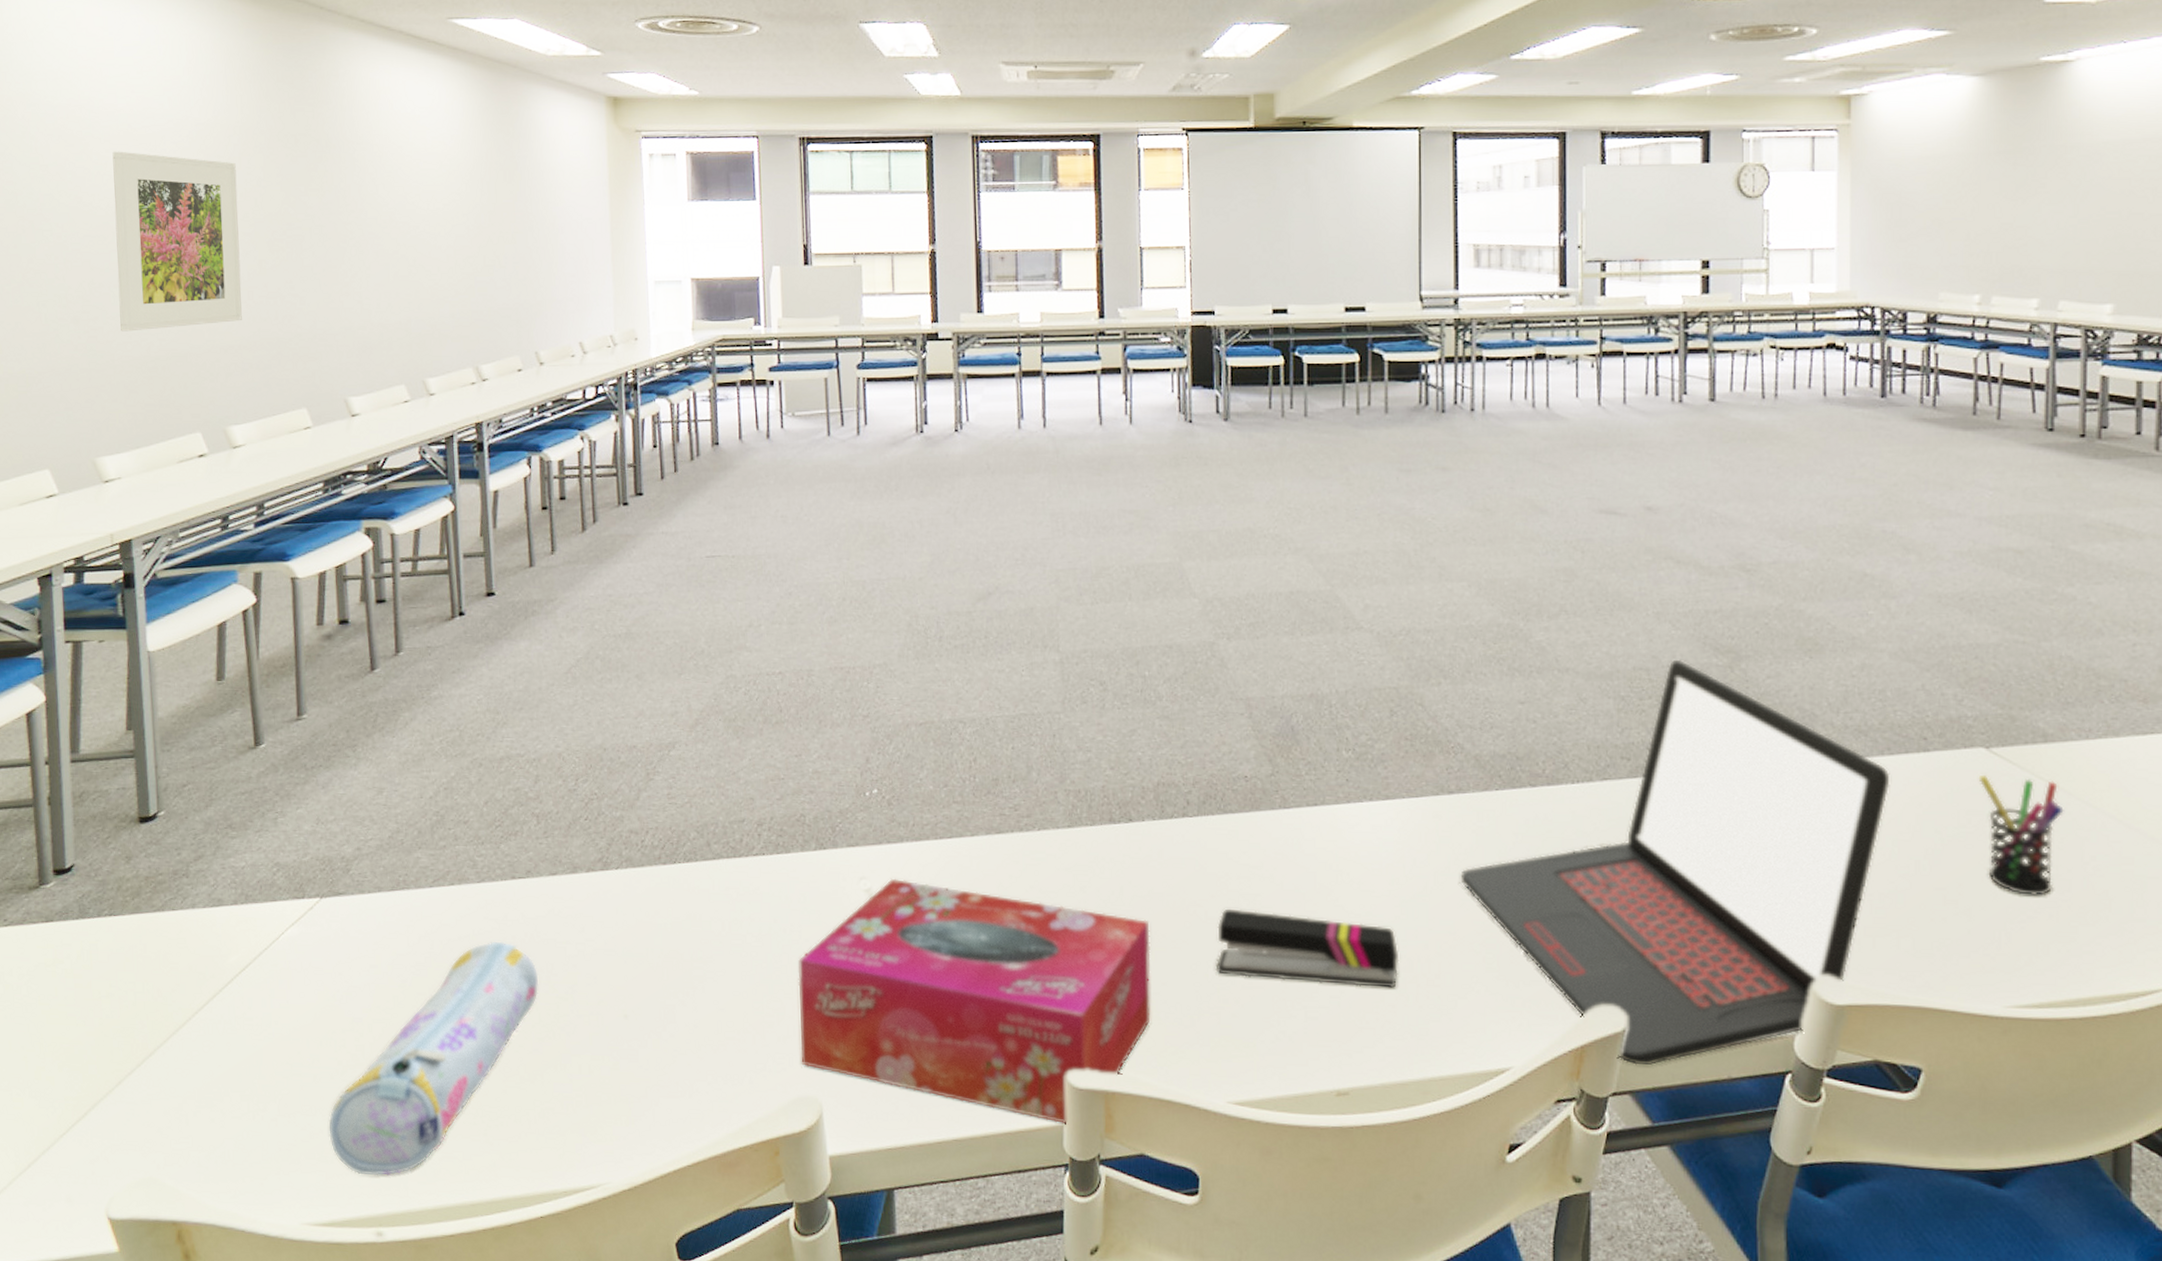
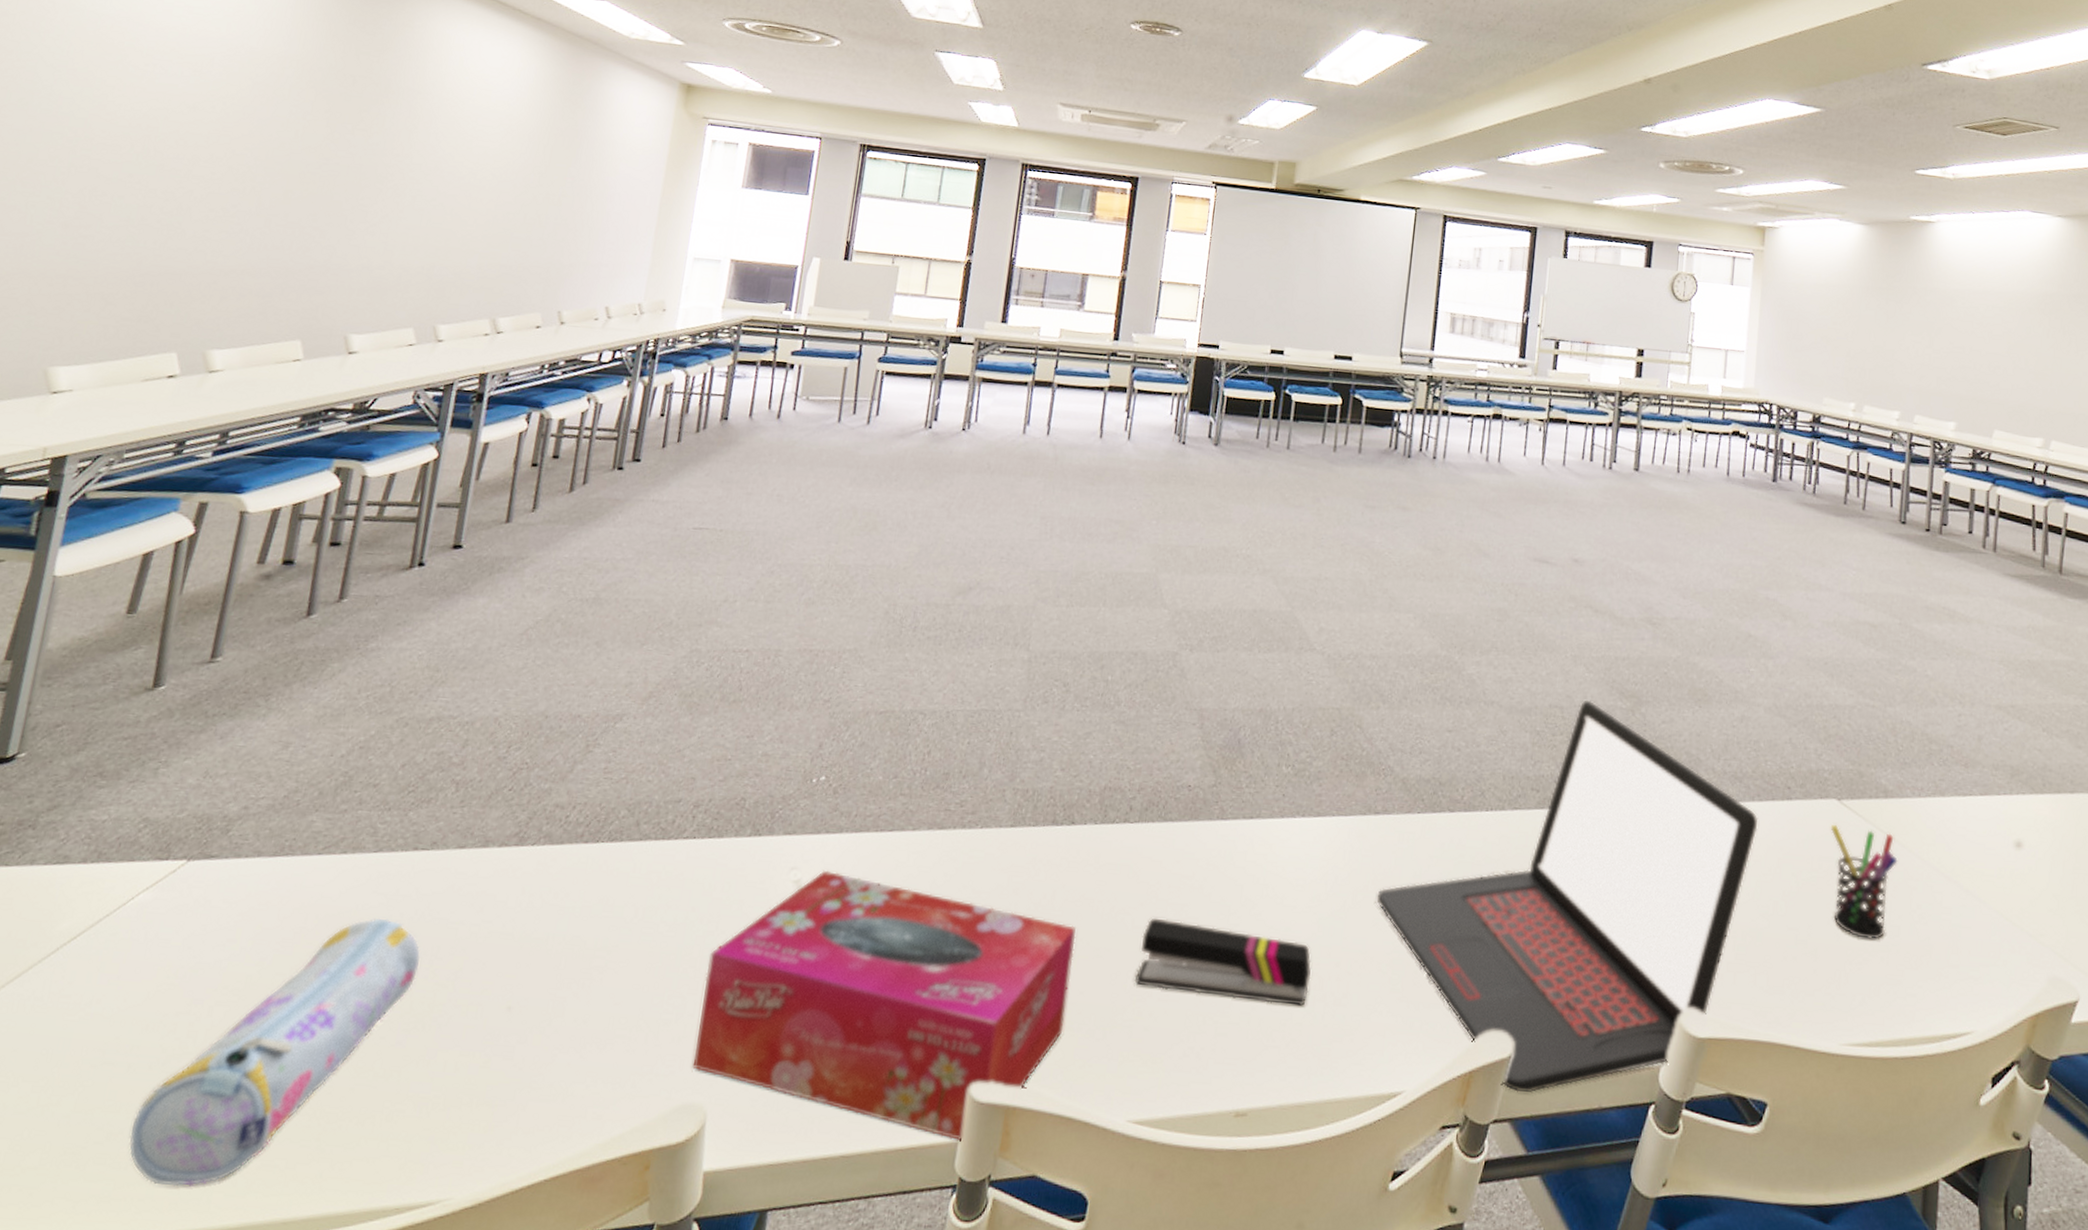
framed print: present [112,151,242,332] -> none [114,66,284,247]

